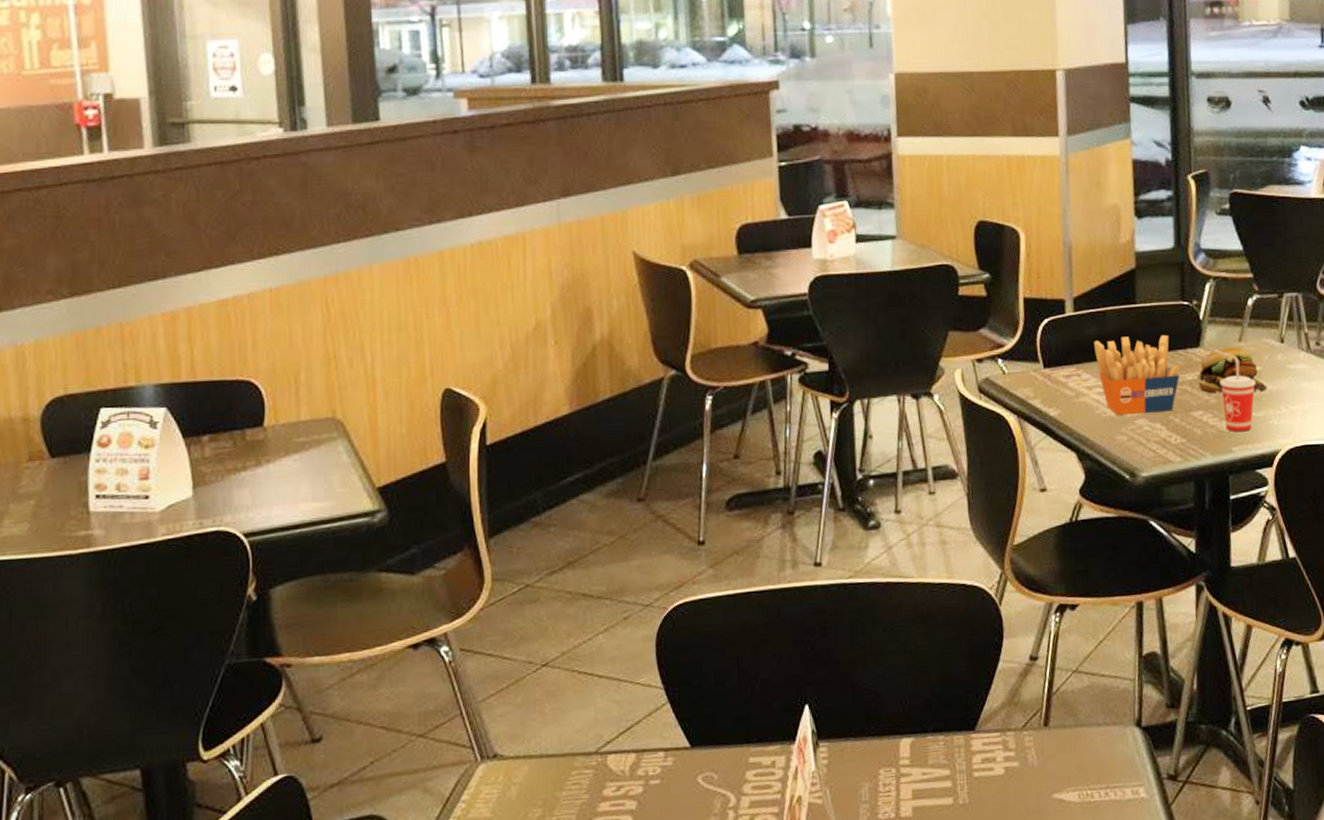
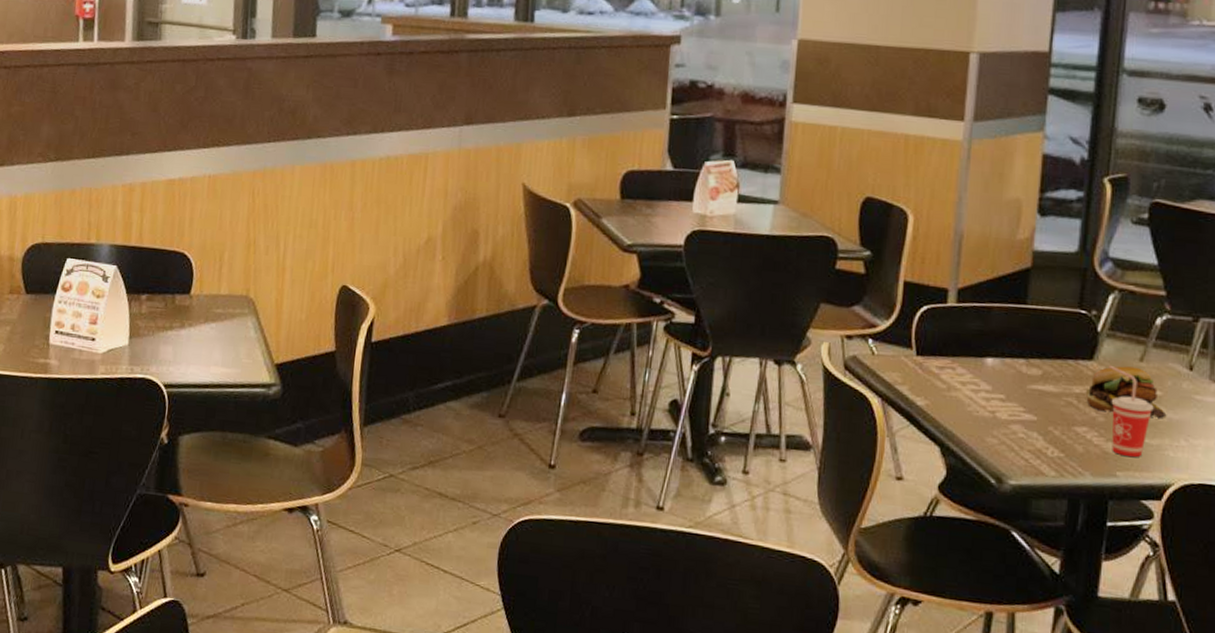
french fries: present [1094,334,1182,416] -> none [974,336,1070,422]

